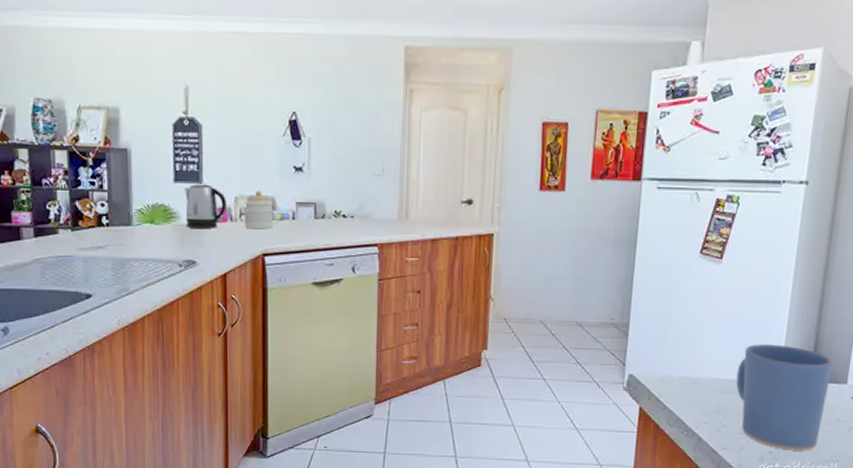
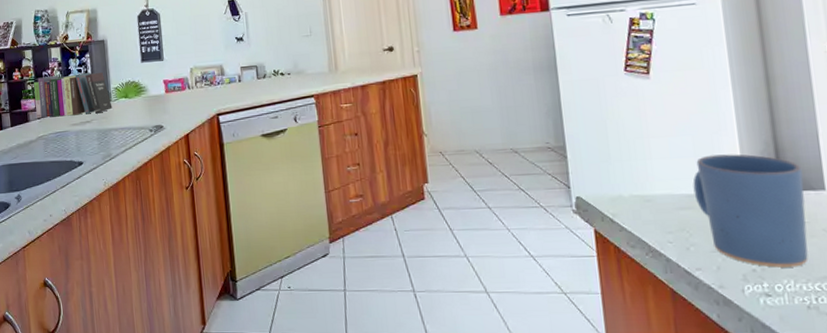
books: none [30,186,133,239] -> present [34,71,113,118]
kettle: present [185,184,226,230] -> none [150,60,184,98]
jar: present [244,190,273,230] -> none [198,60,224,94]

